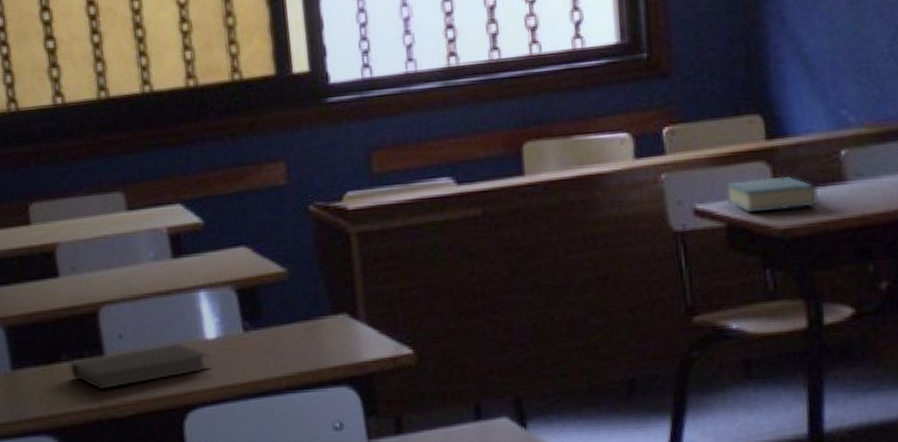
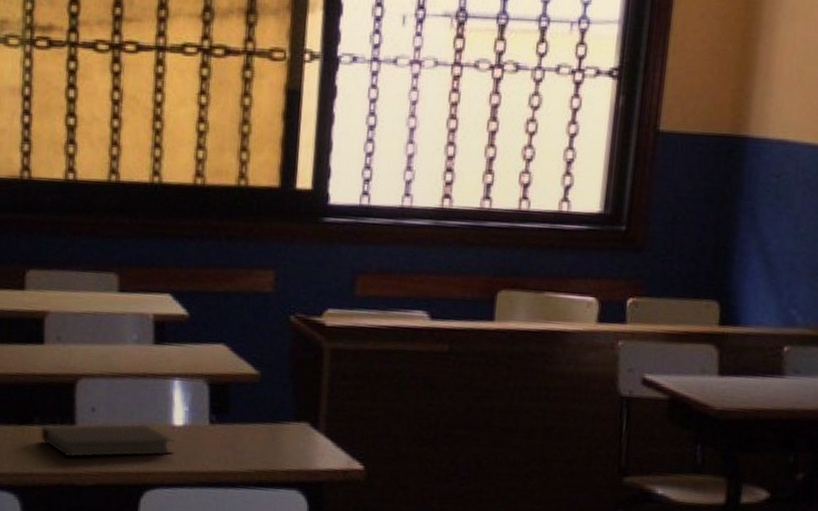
book: present [726,176,818,213] -> none [674,358,757,394]

